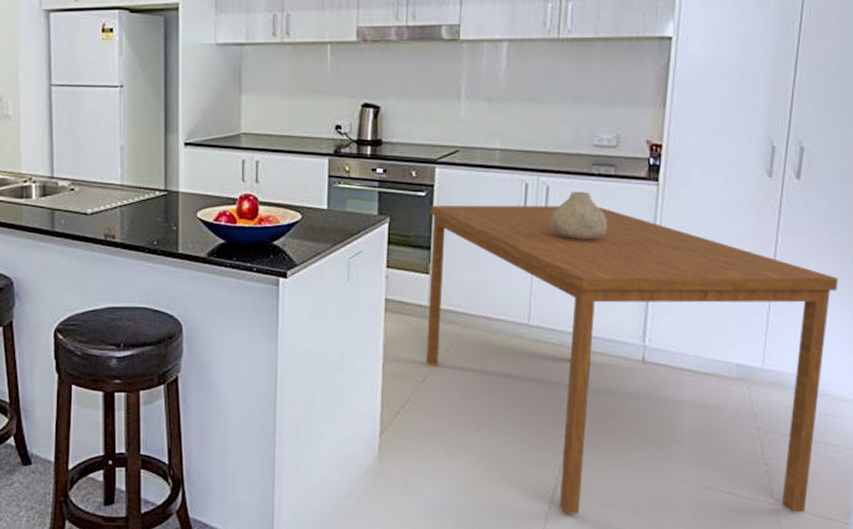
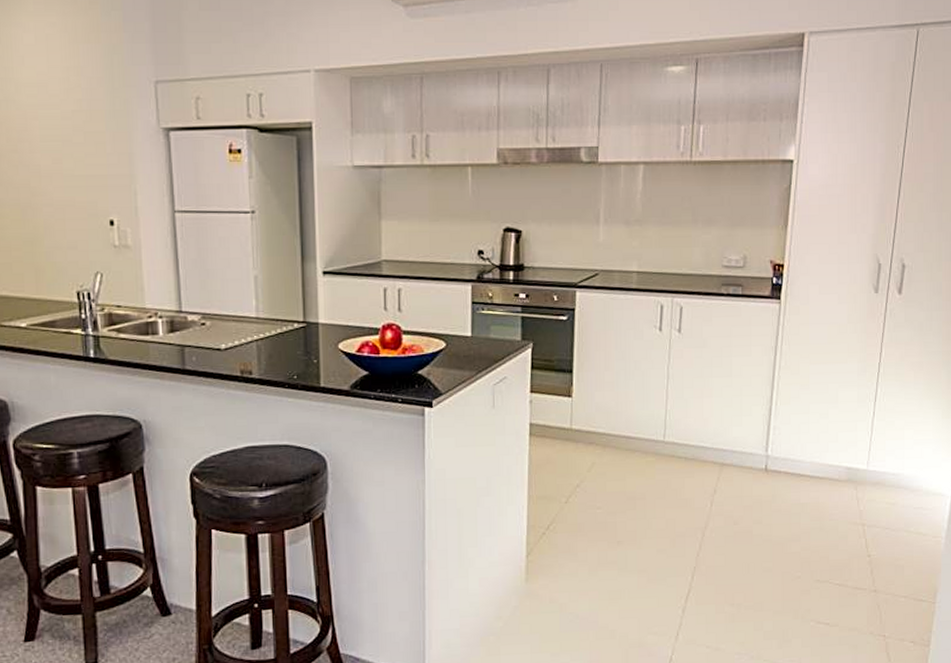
dining table: present [426,206,839,514] -> none [569,325,931,616]
vase: present [550,192,608,240] -> none [683,311,736,358]

